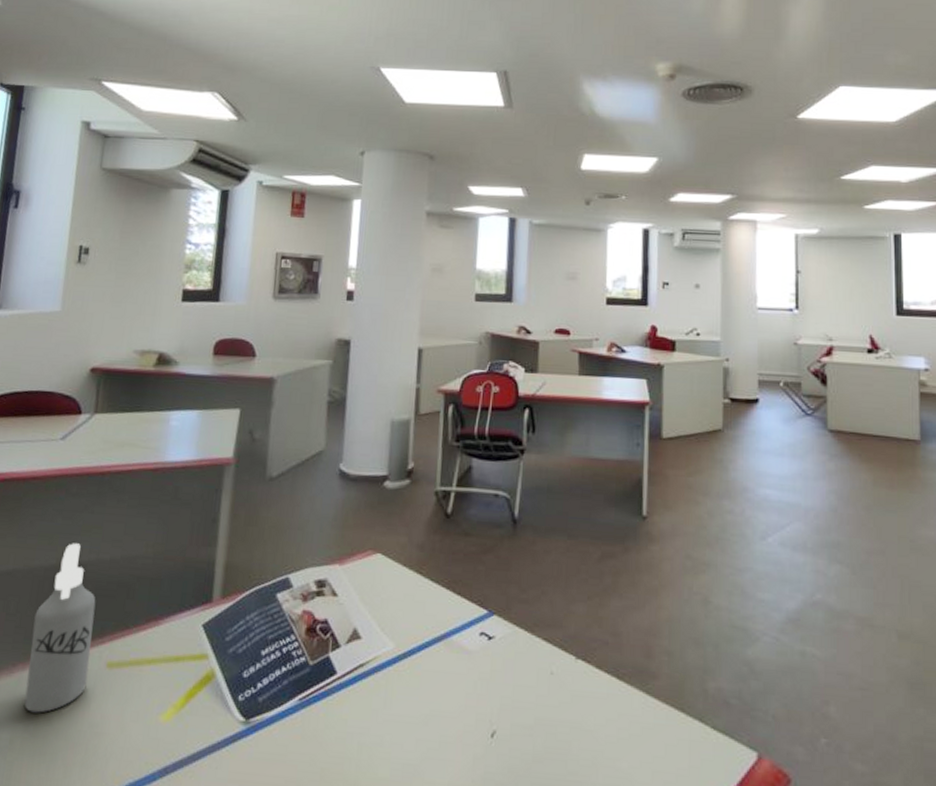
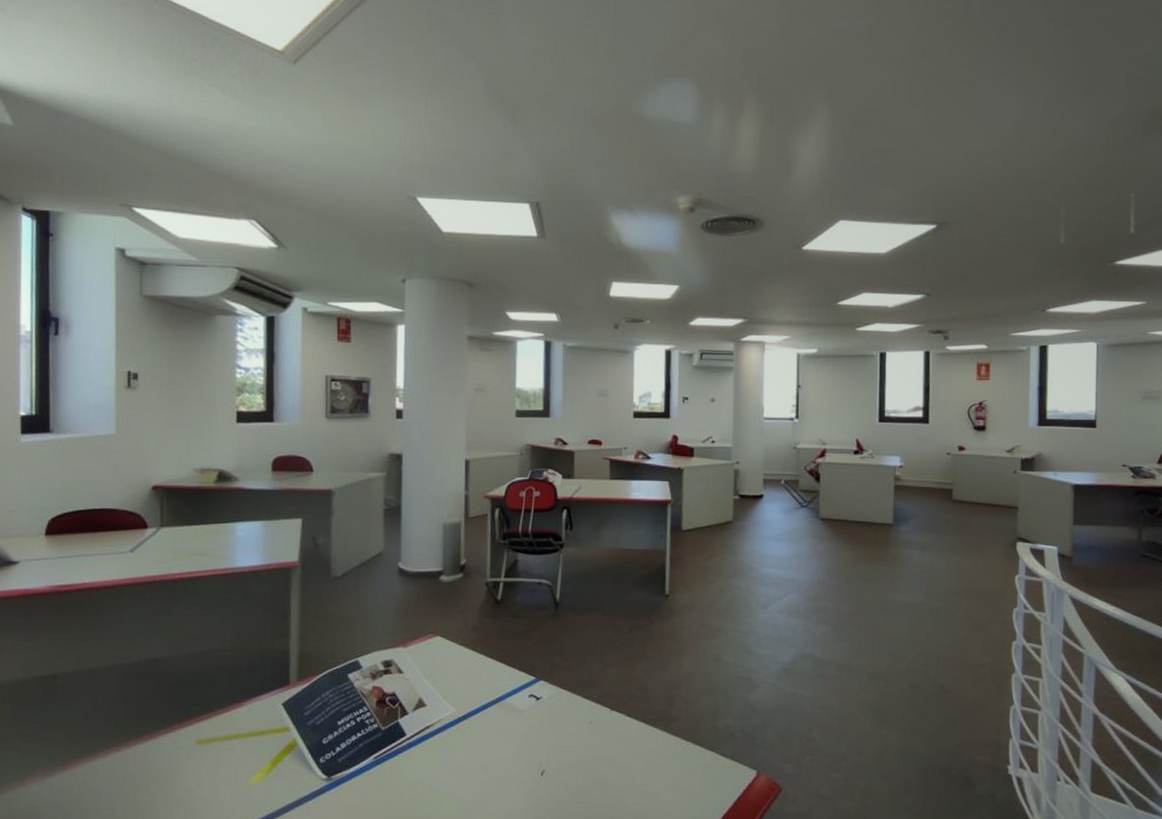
spray bottle: present [24,543,96,713] -> none [122,642,180,786]

